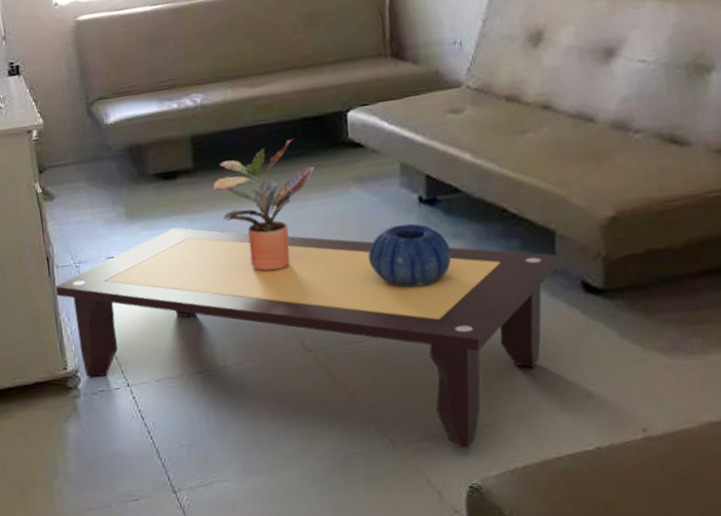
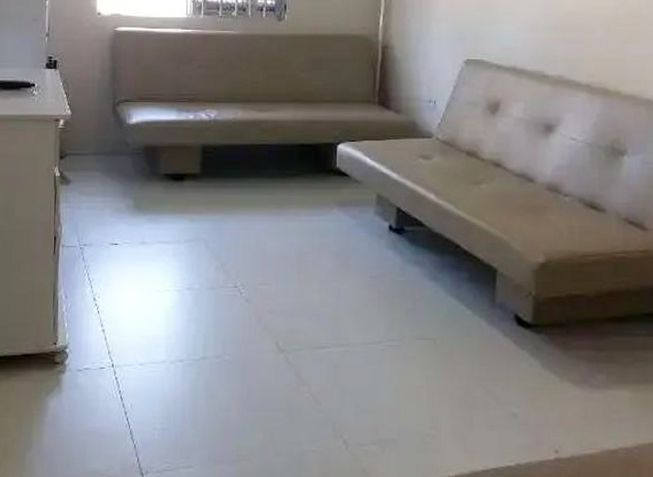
coffee table: present [56,228,560,449] -> none [58,225,499,455]
potted plant: present [213,139,315,271] -> none [215,161,305,274]
decorative bowl: present [368,223,451,287] -> none [343,247,411,303]

